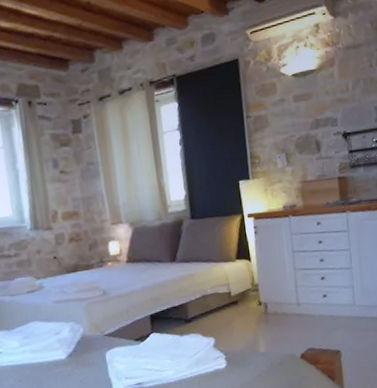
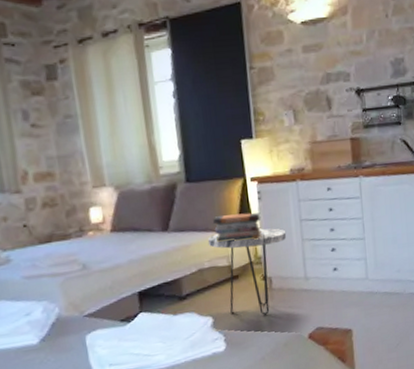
side table: none [210,259,280,337] -> present [207,228,287,315]
book stack: none [215,245,258,272] -> present [213,212,262,242]

